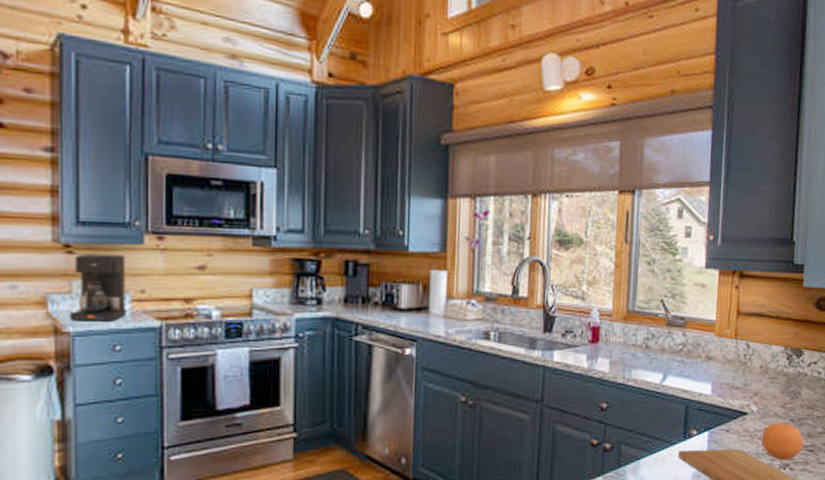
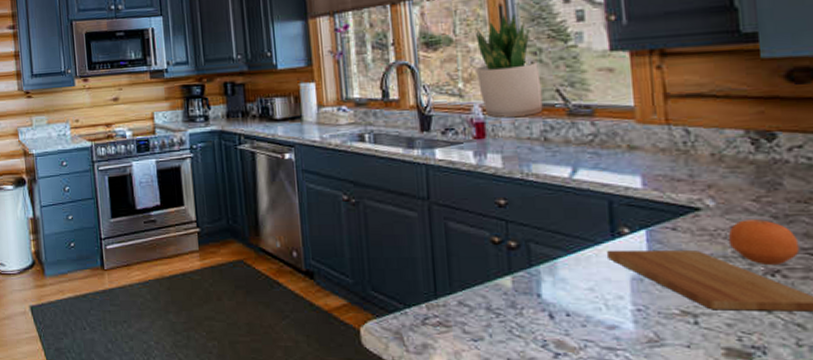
coffee maker: present [70,253,128,322] -> none [32,95,69,146]
planter: none [599,222,651,324] -> present [474,14,543,118]

